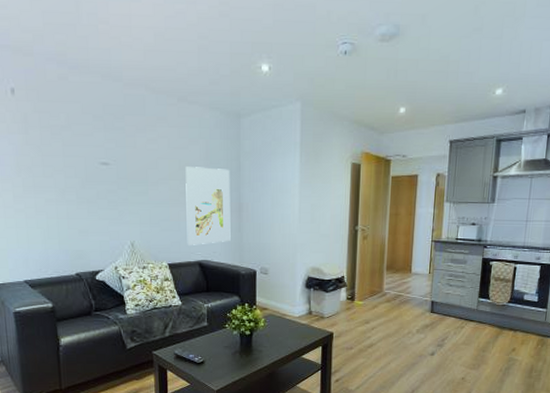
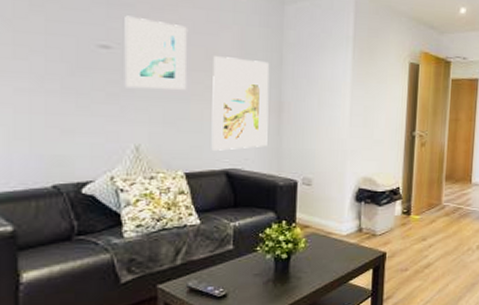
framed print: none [117,137,165,196] -> present [124,15,187,90]

